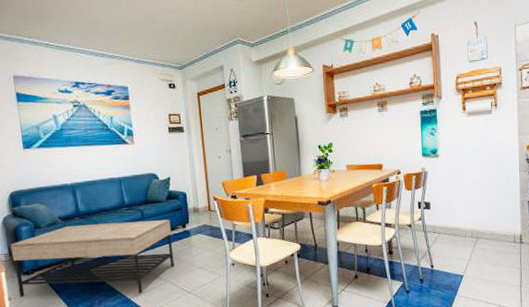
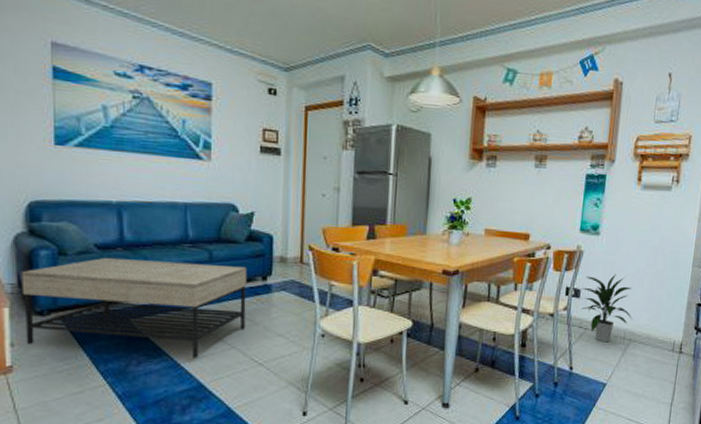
indoor plant: none [430,186,476,242] -> present [581,273,632,343]

